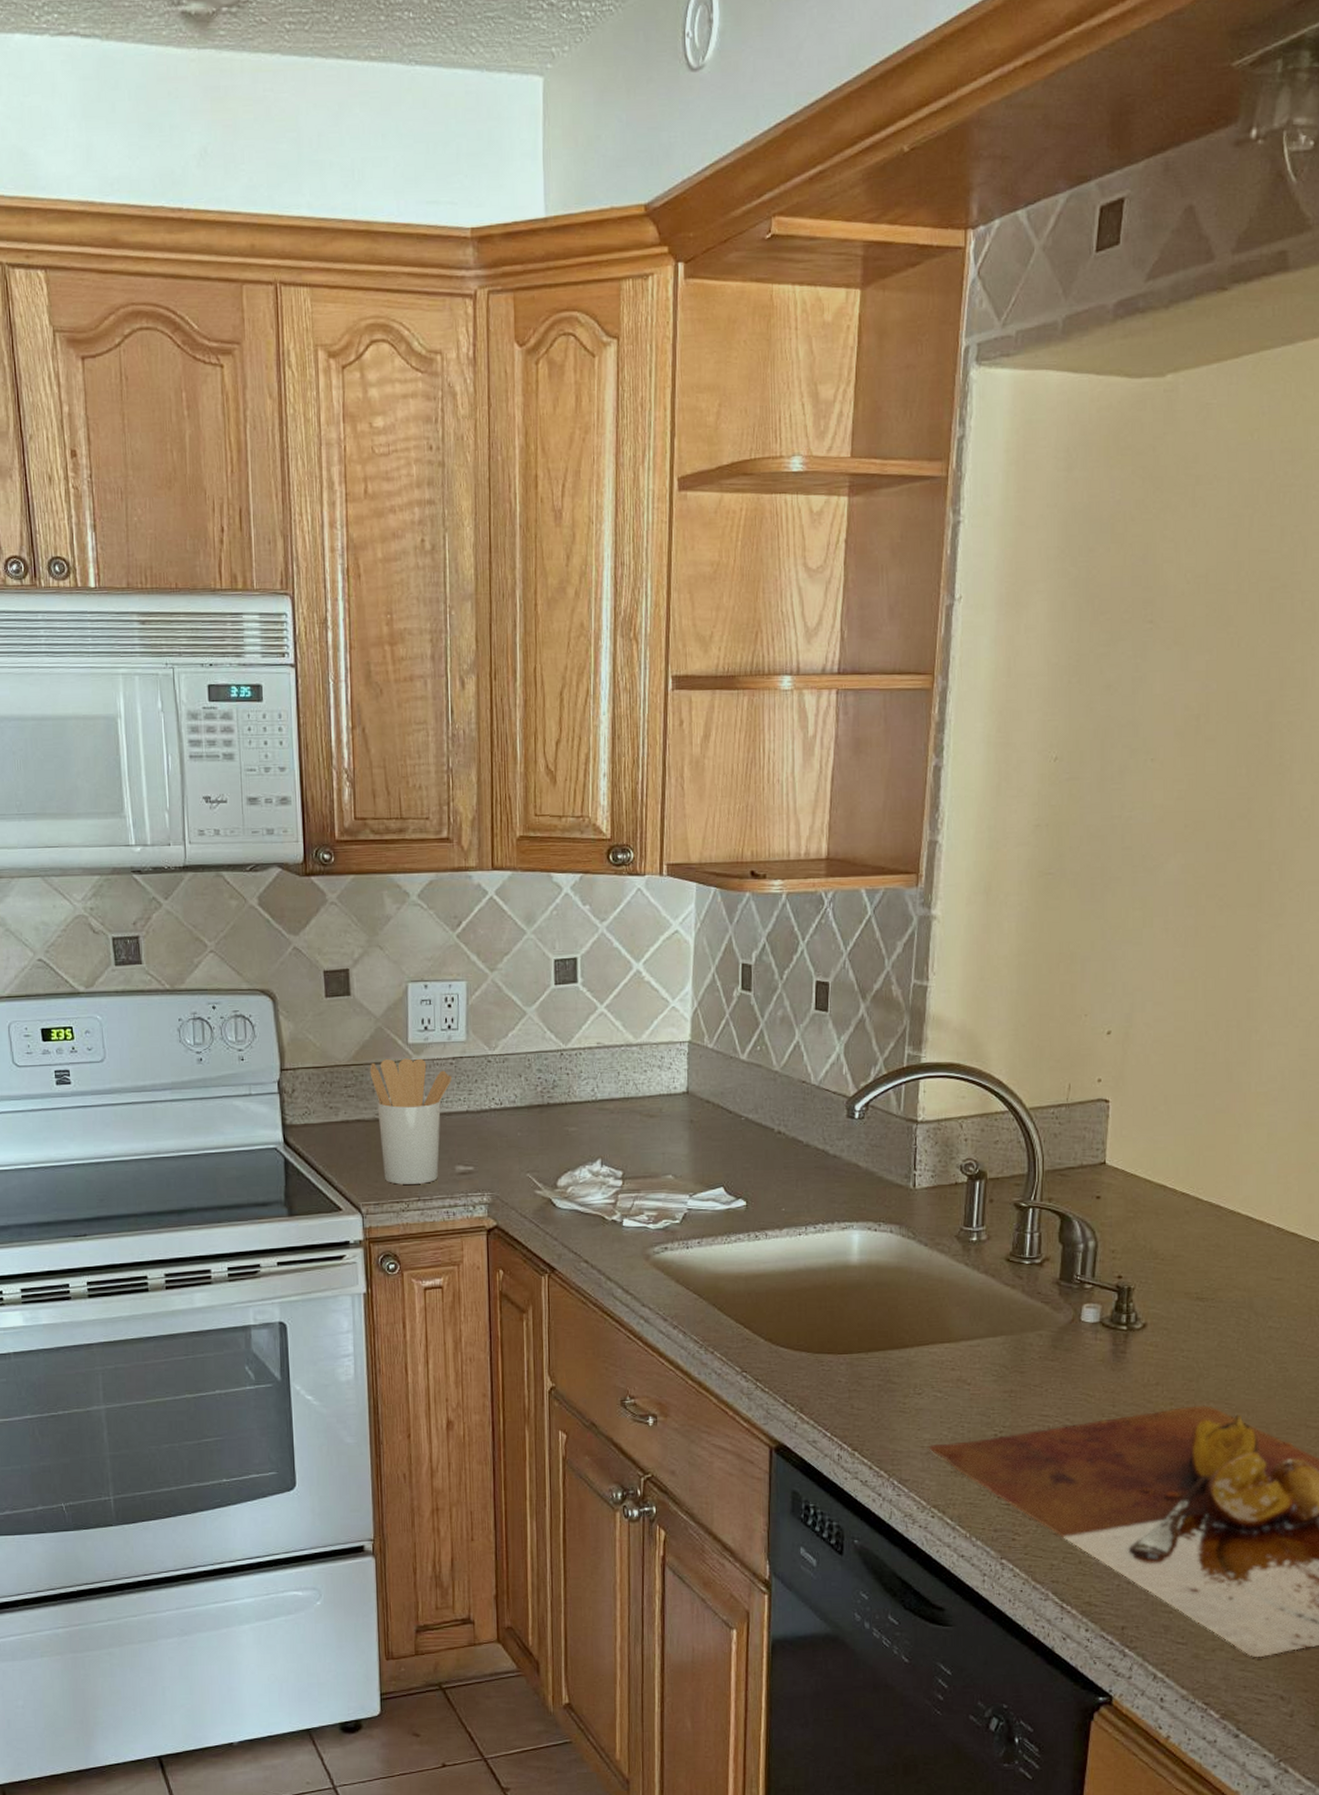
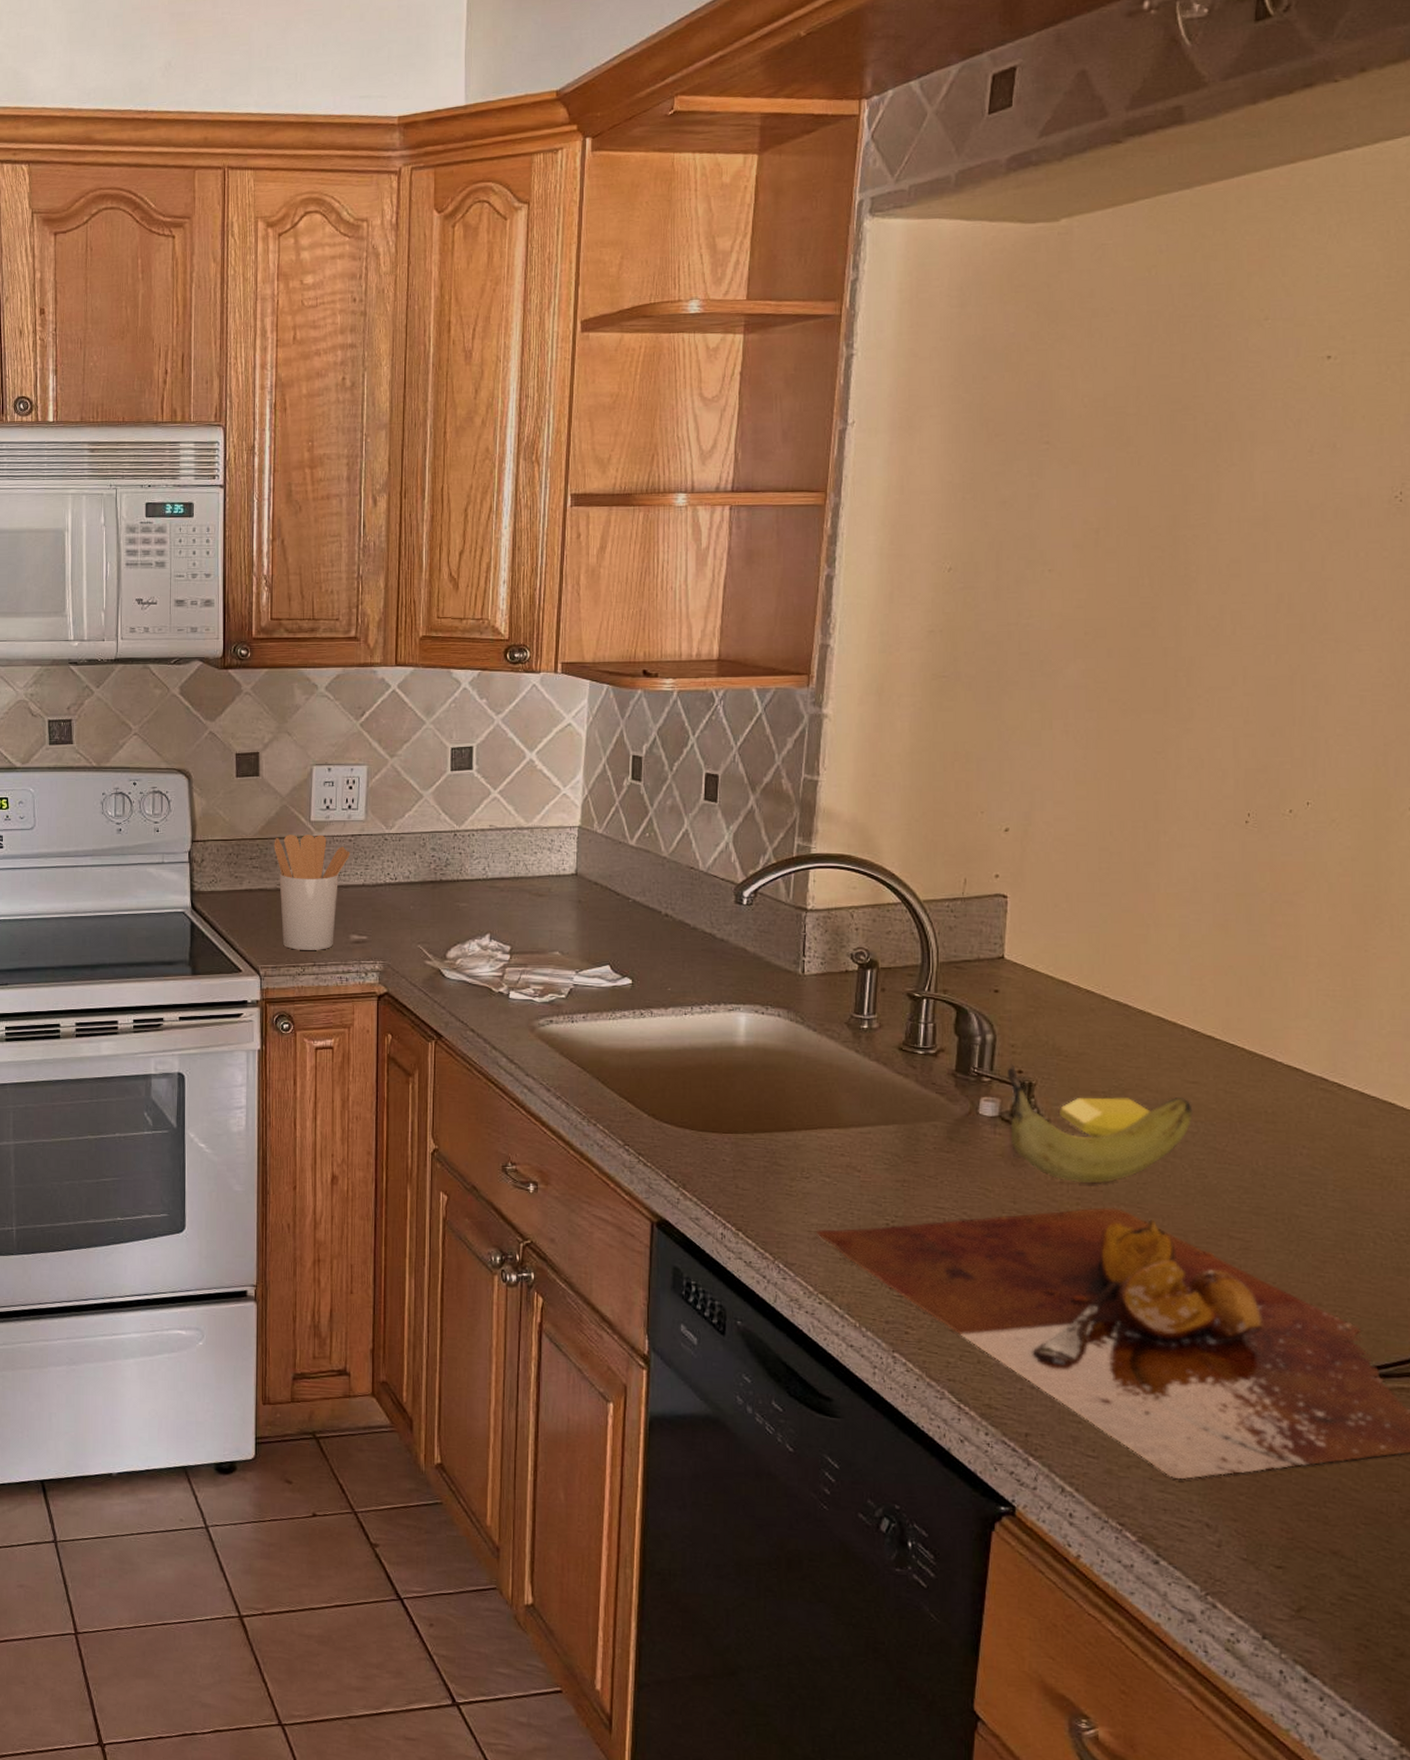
fruit: none [1107,1270,1277,1383] -> present [1007,1064,1193,1183]
soap bar: none [1156,1297,1238,1339] -> present [1060,1097,1150,1138]

